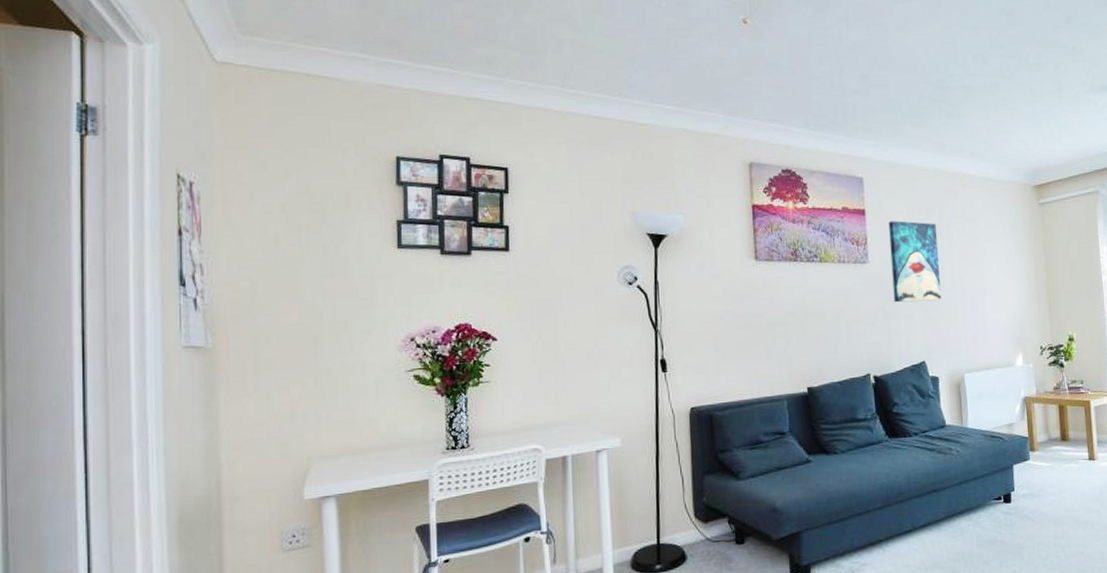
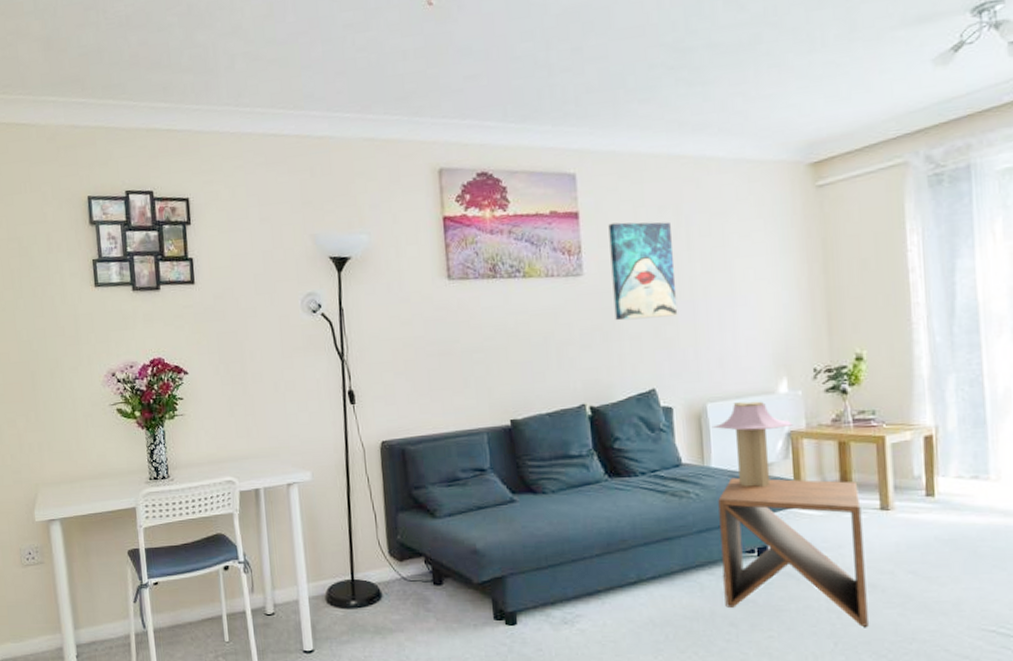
table lamp: none [968,372,1027,444] -> present [712,401,794,488]
side table: none [974,436,1083,557] -> present [718,477,868,627]

